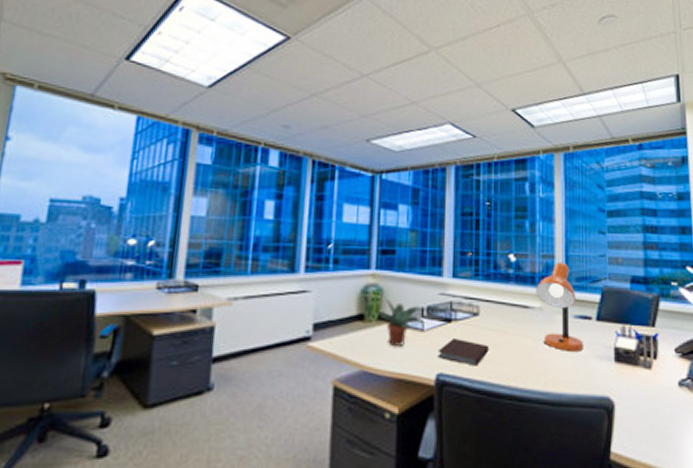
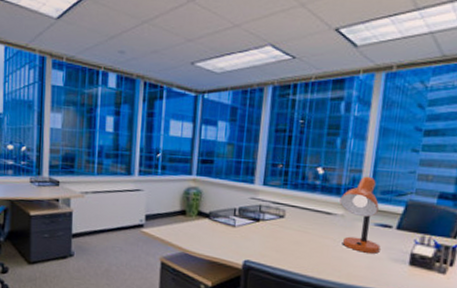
potted plant: present [375,298,423,346] -> none [195,199,235,237]
notebook: present [438,337,490,366] -> none [246,233,292,257]

